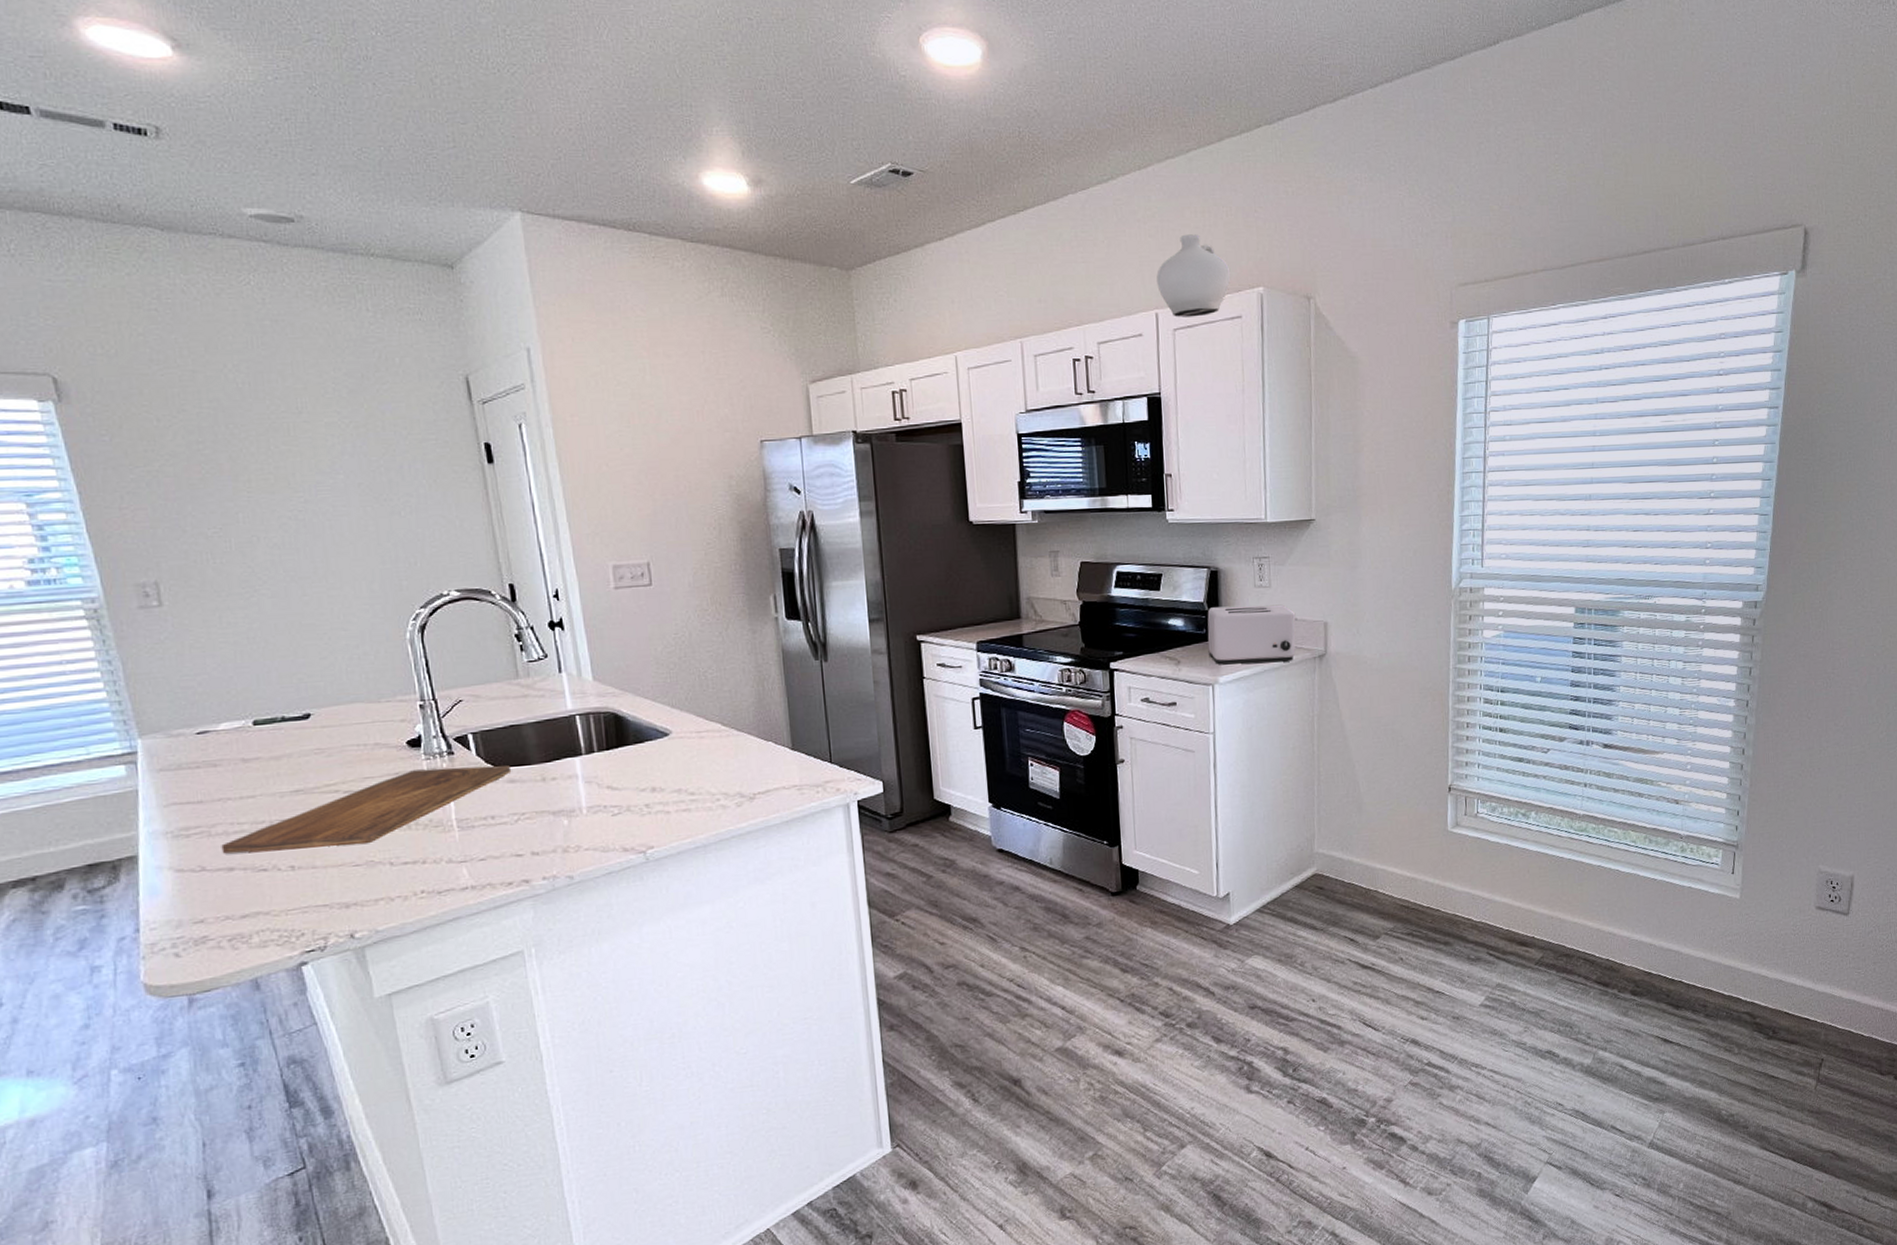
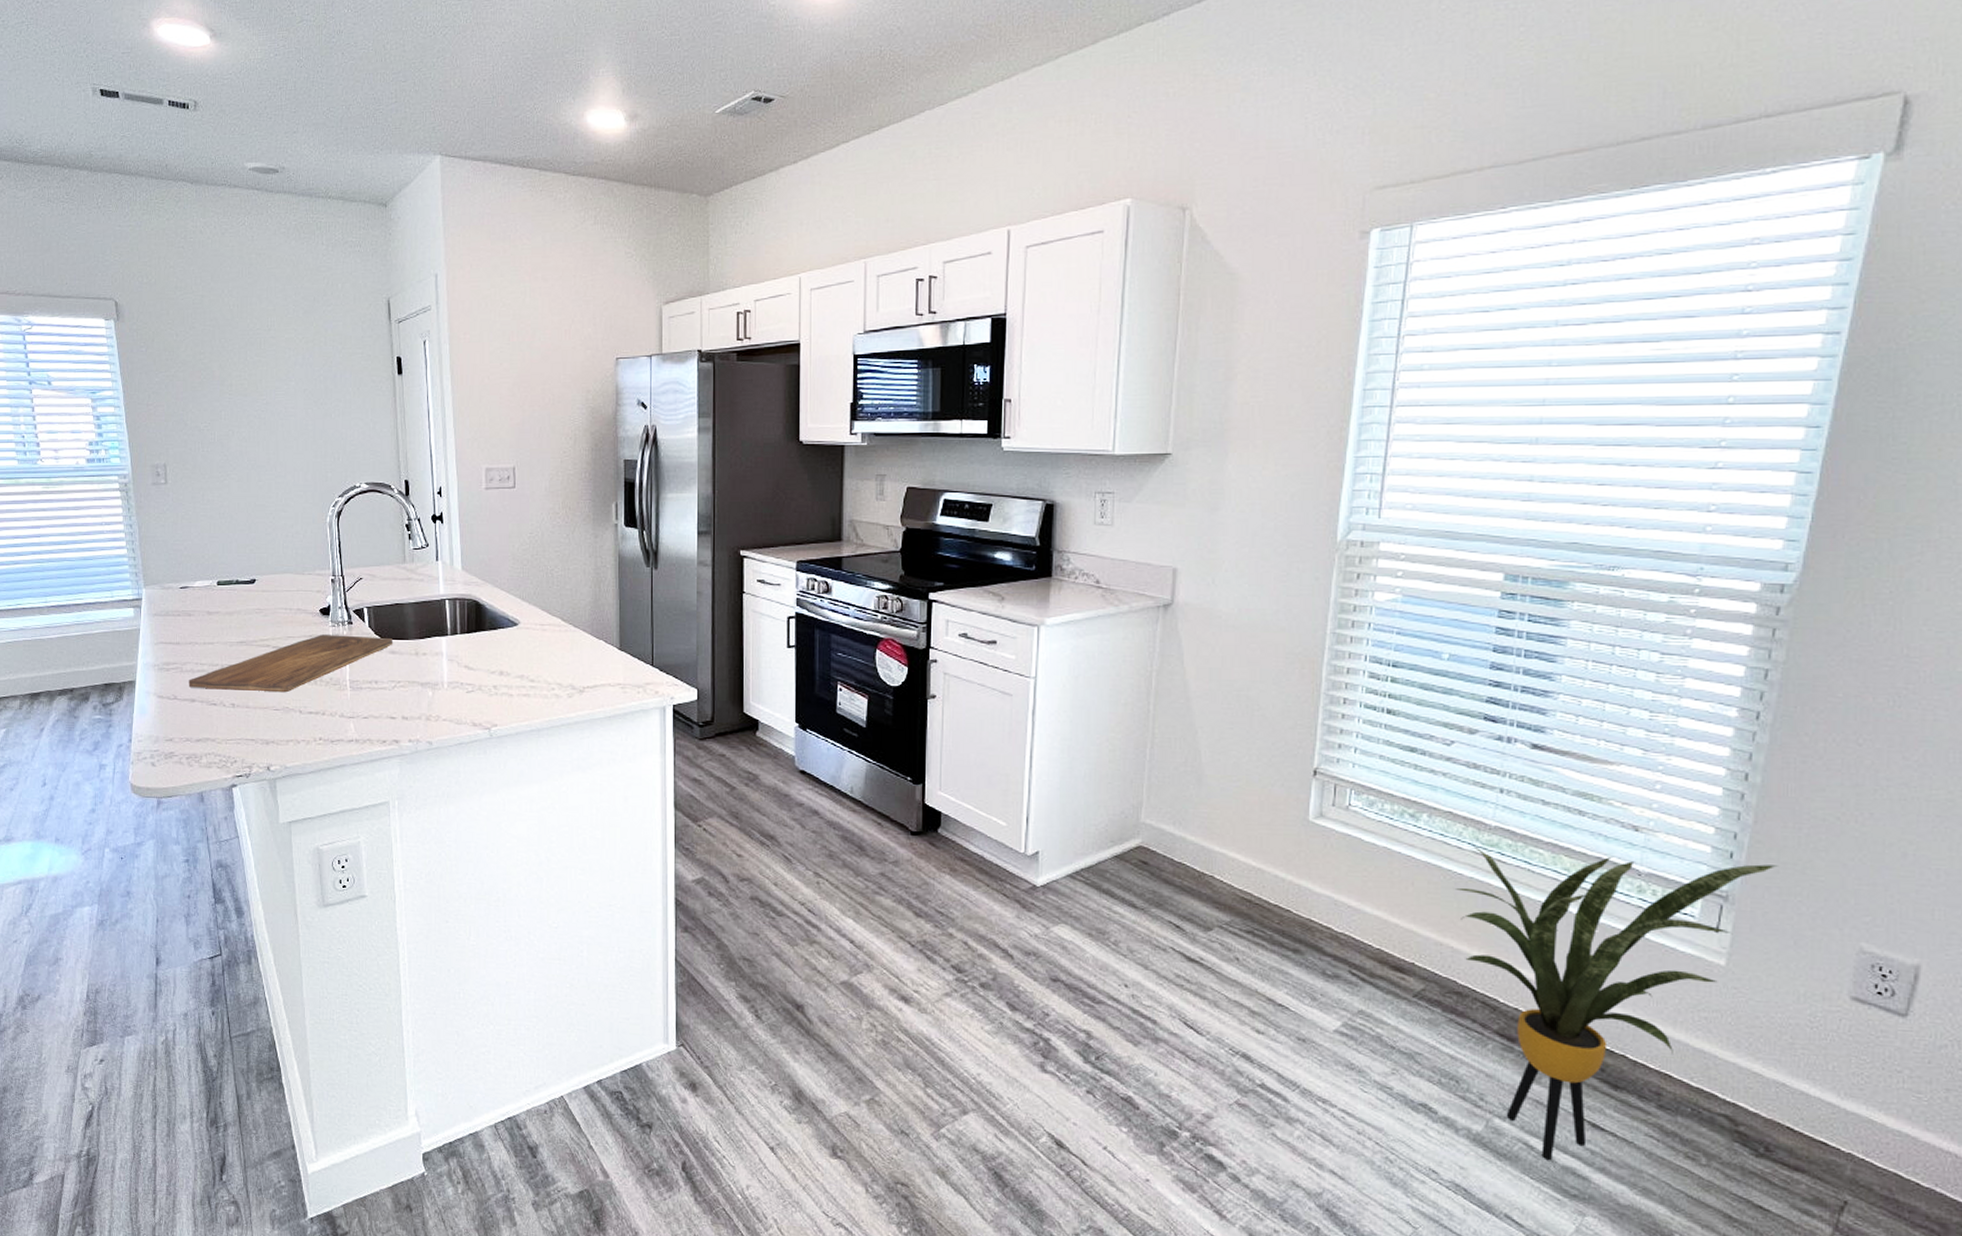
ceramic jug: present [1156,234,1231,317] -> none [1012,145,1095,234]
toaster: present [1207,604,1297,665] -> none [1036,543,1141,608]
house plant: none [1558,816,1767,1076] -> present [1454,846,1778,1161]

